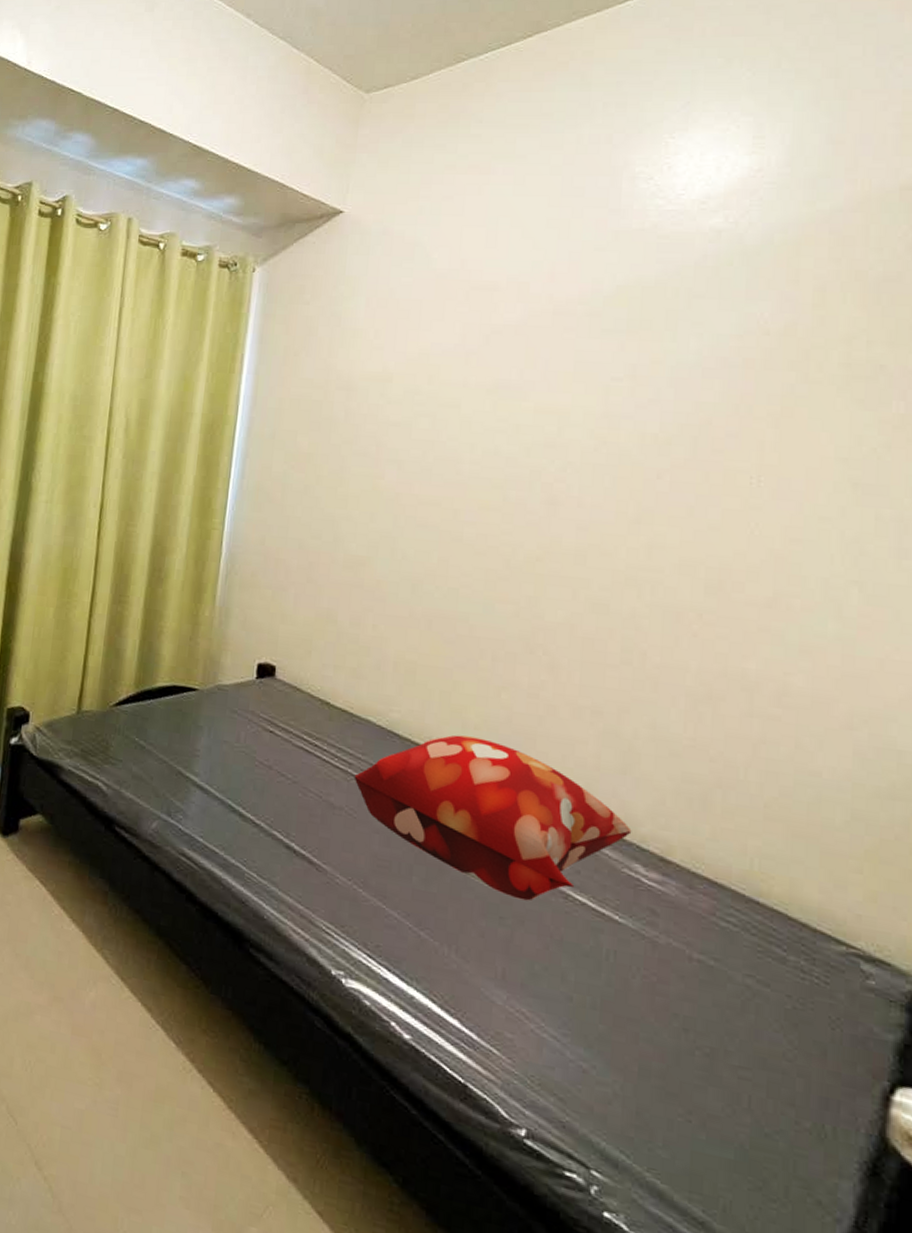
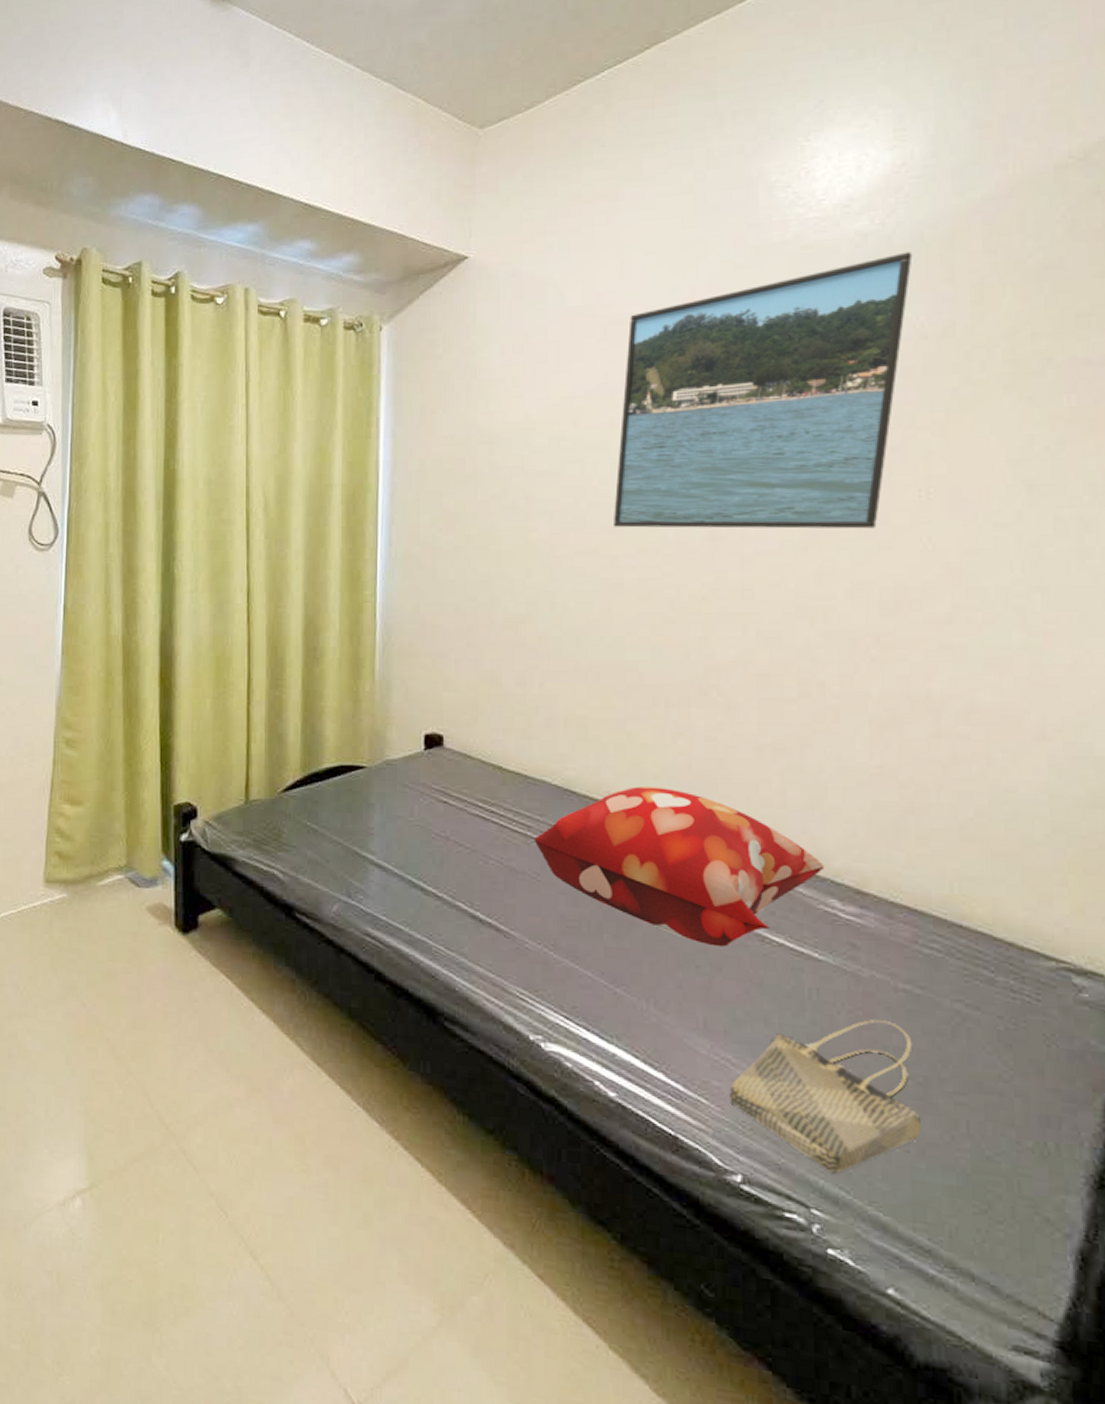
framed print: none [457,251,762,510] -> present [612,252,913,529]
tote bag: none [521,986,704,1137] -> present [730,1020,921,1174]

